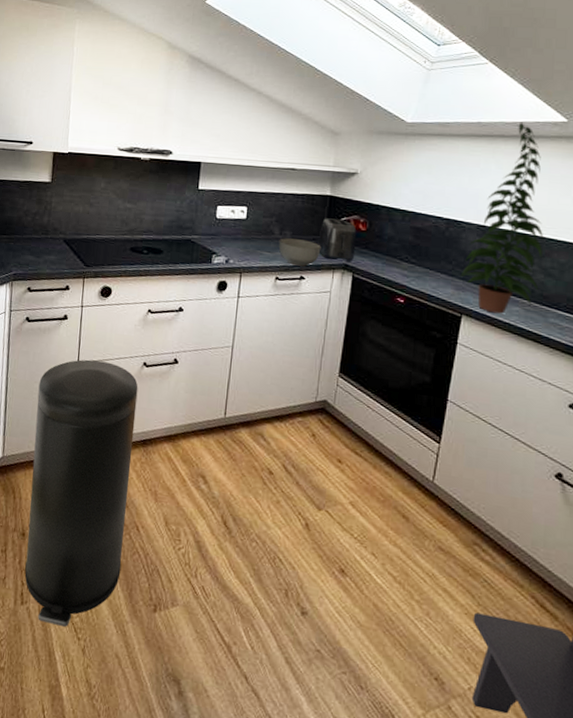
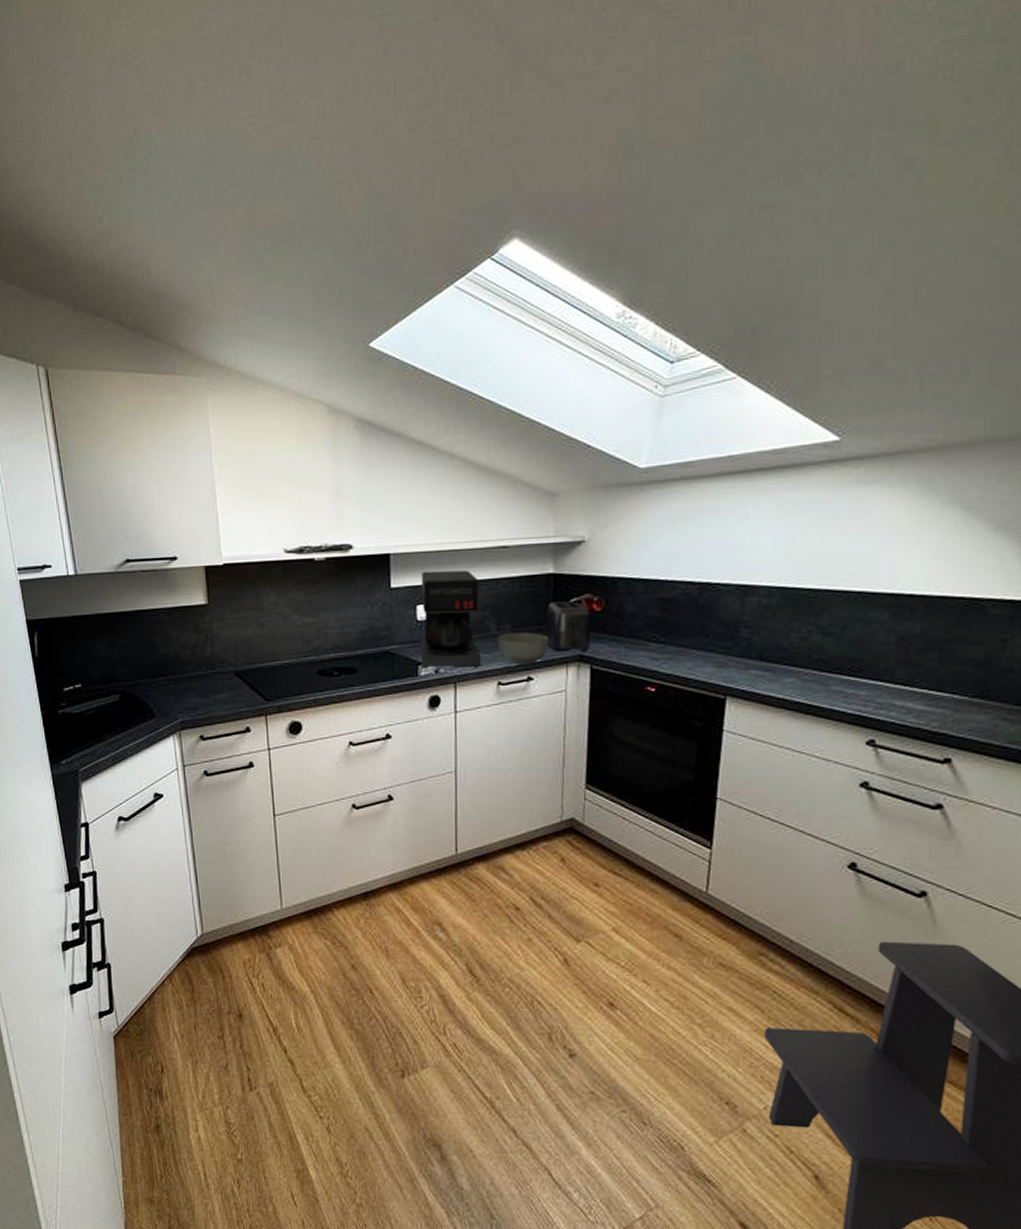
pedal bin: present [25,359,138,627] -> none [231,810,358,1107]
coffee maker: none [215,180,270,263] -> present [420,570,482,670]
plant: present [460,122,544,314] -> none [720,448,820,689]

